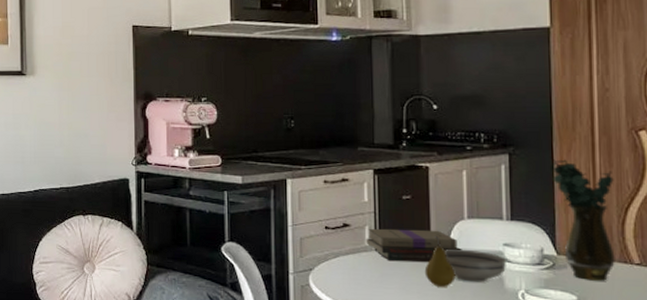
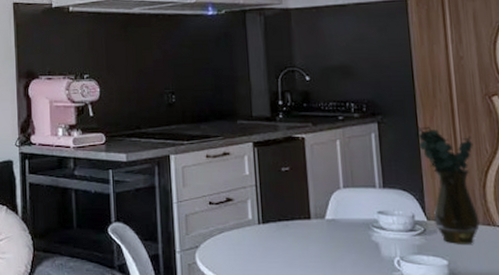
books: present [366,228,462,262] -> none [248,201,340,233]
fruit: present [424,235,456,287] -> none [306,206,336,258]
bowl: present [443,249,506,282] -> none [323,220,382,251]

